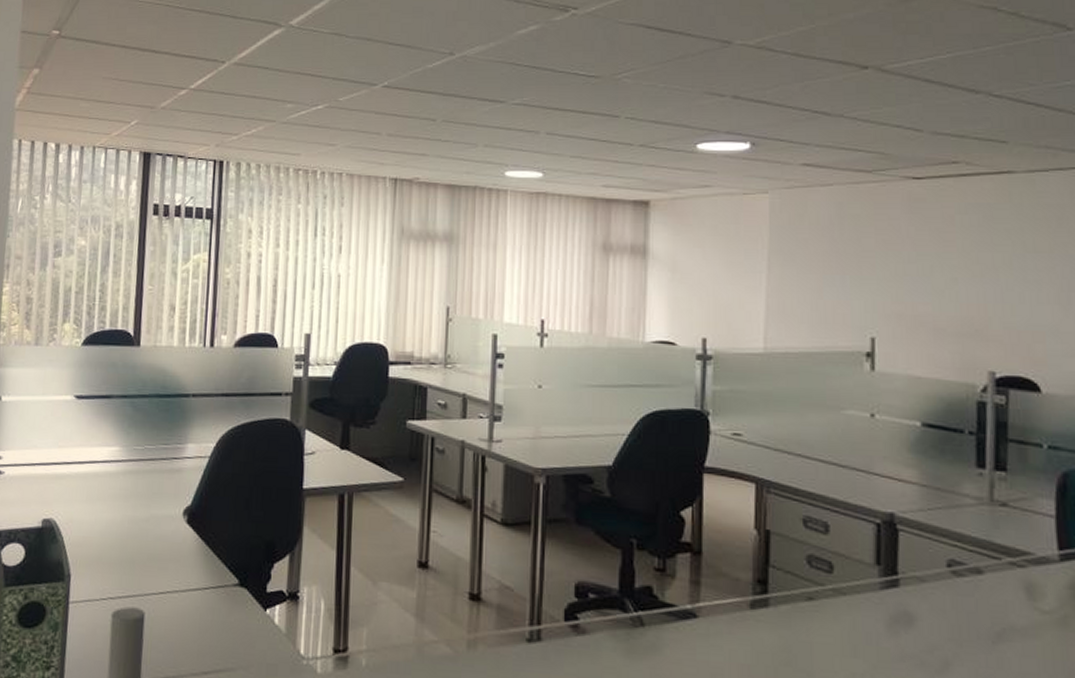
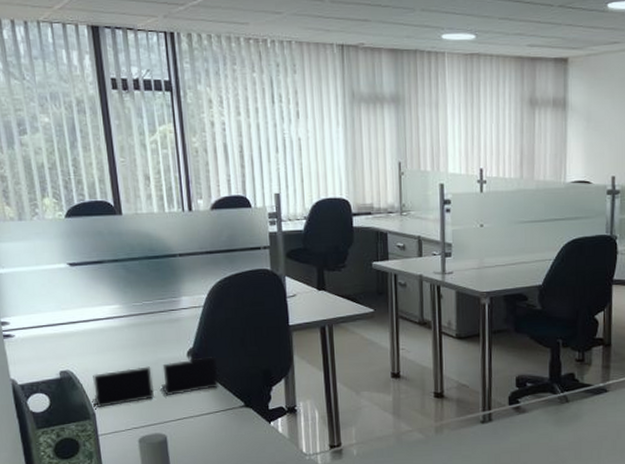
laptop: none [73,518,216,568] -> present [93,357,218,407]

